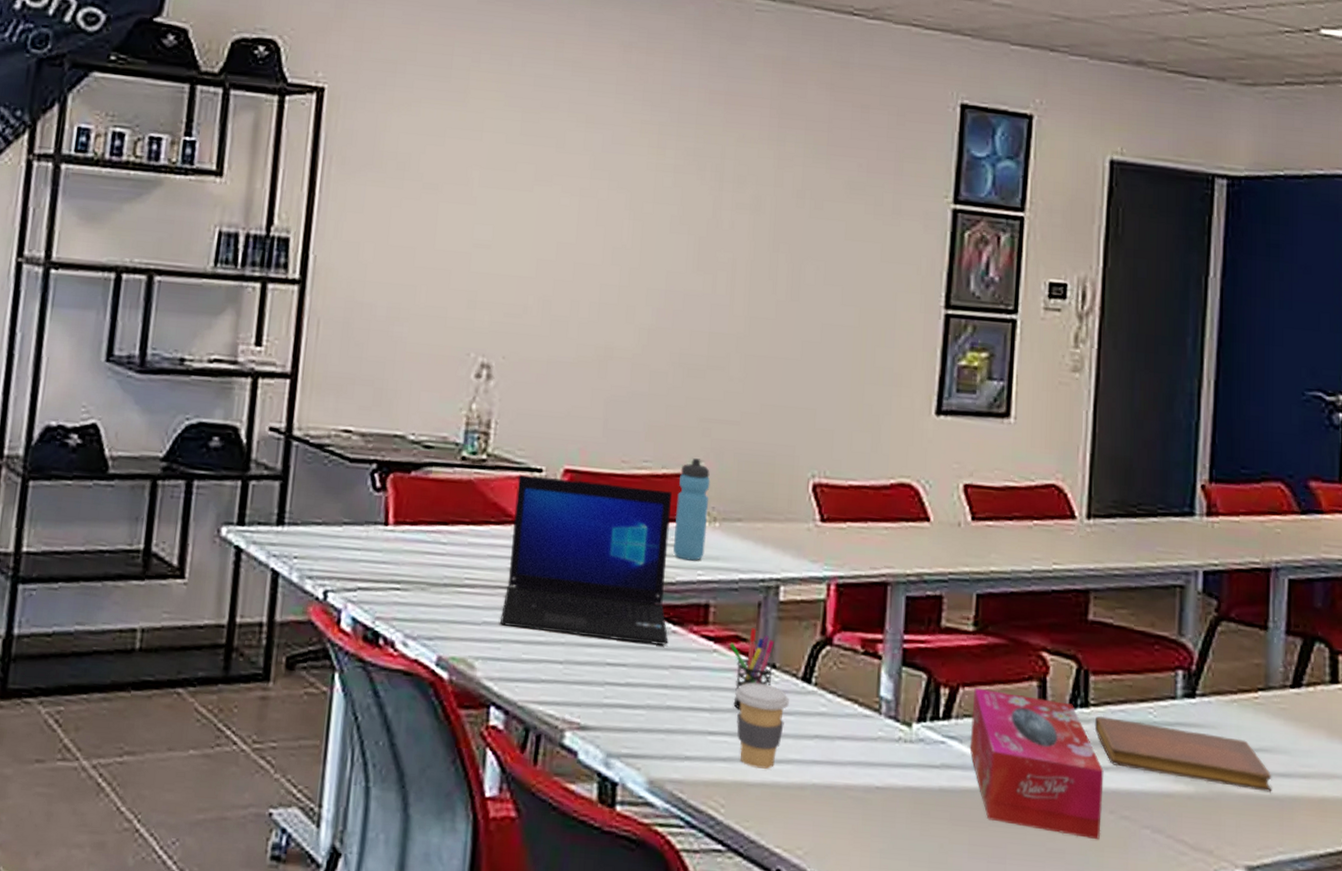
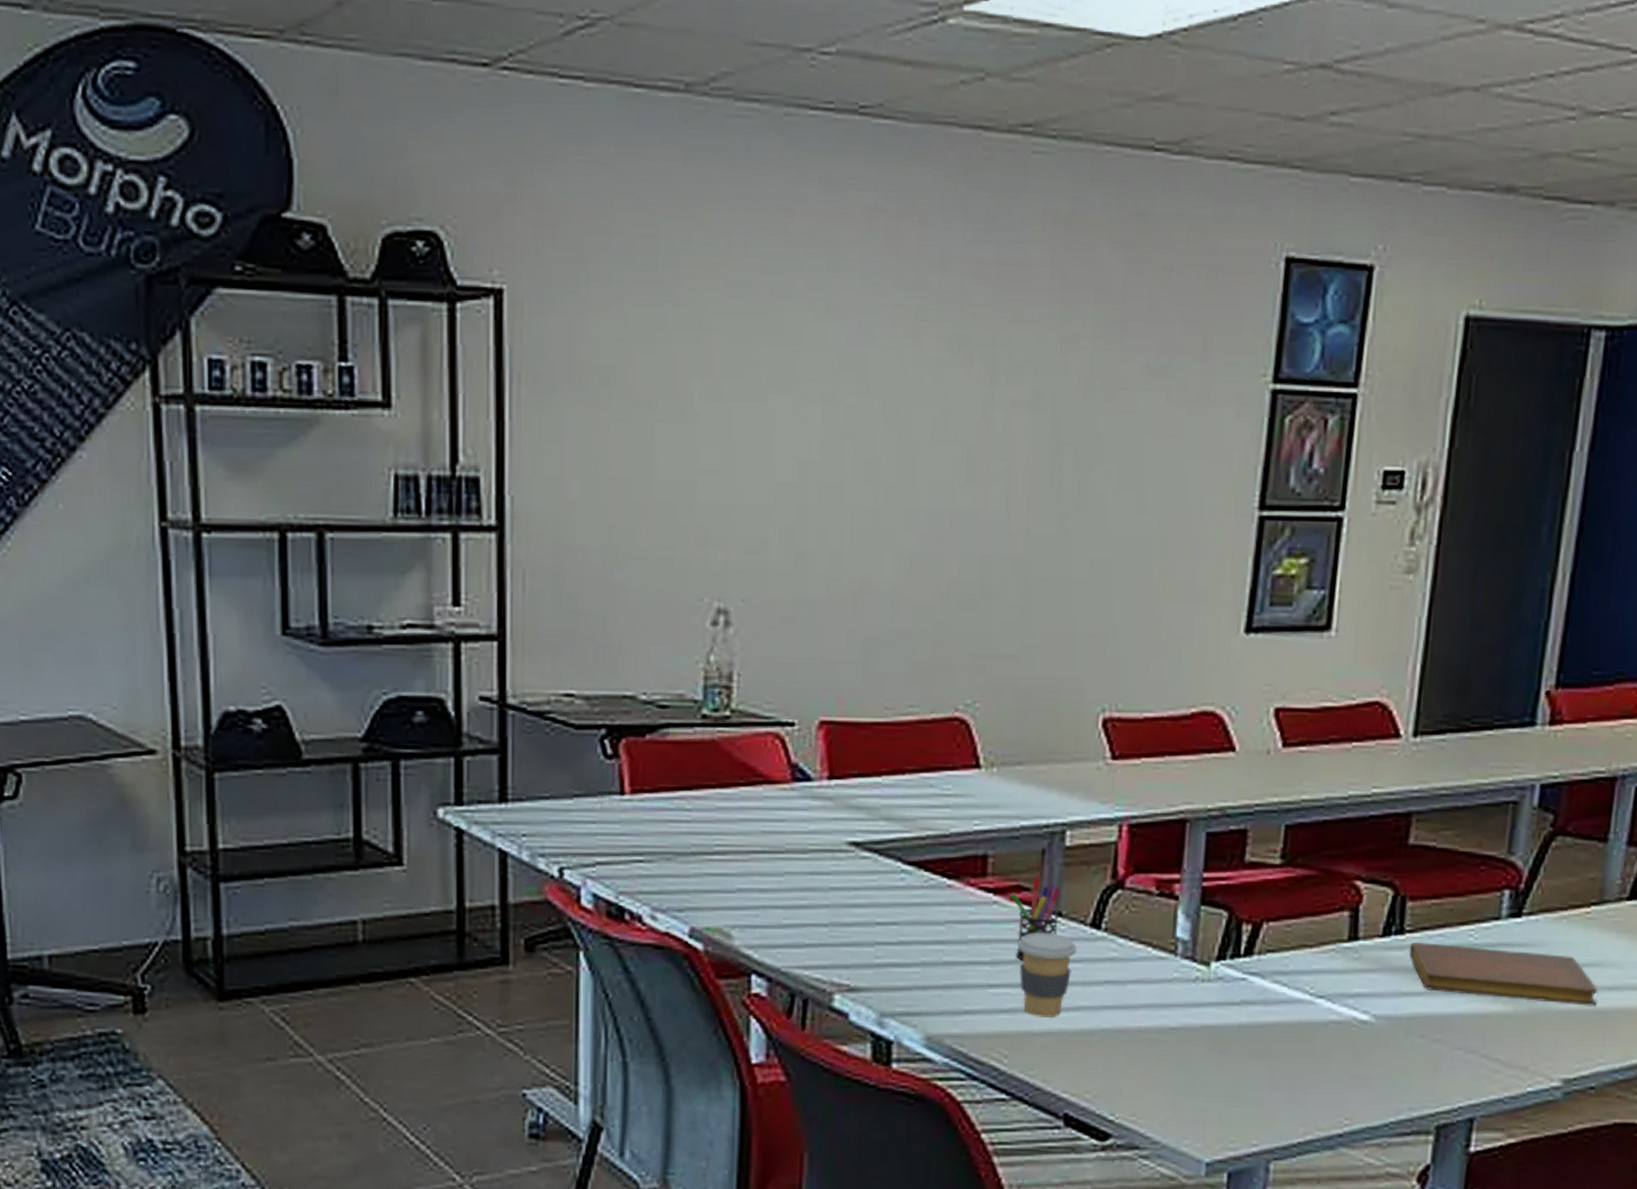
laptop: present [500,474,673,645] -> none [756,730,944,900]
water bottle: present [672,458,711,561] -> none [945,699,986,810]
tissue box: present [969,687,1104,840] -> none [1272,922,1417,1064]

